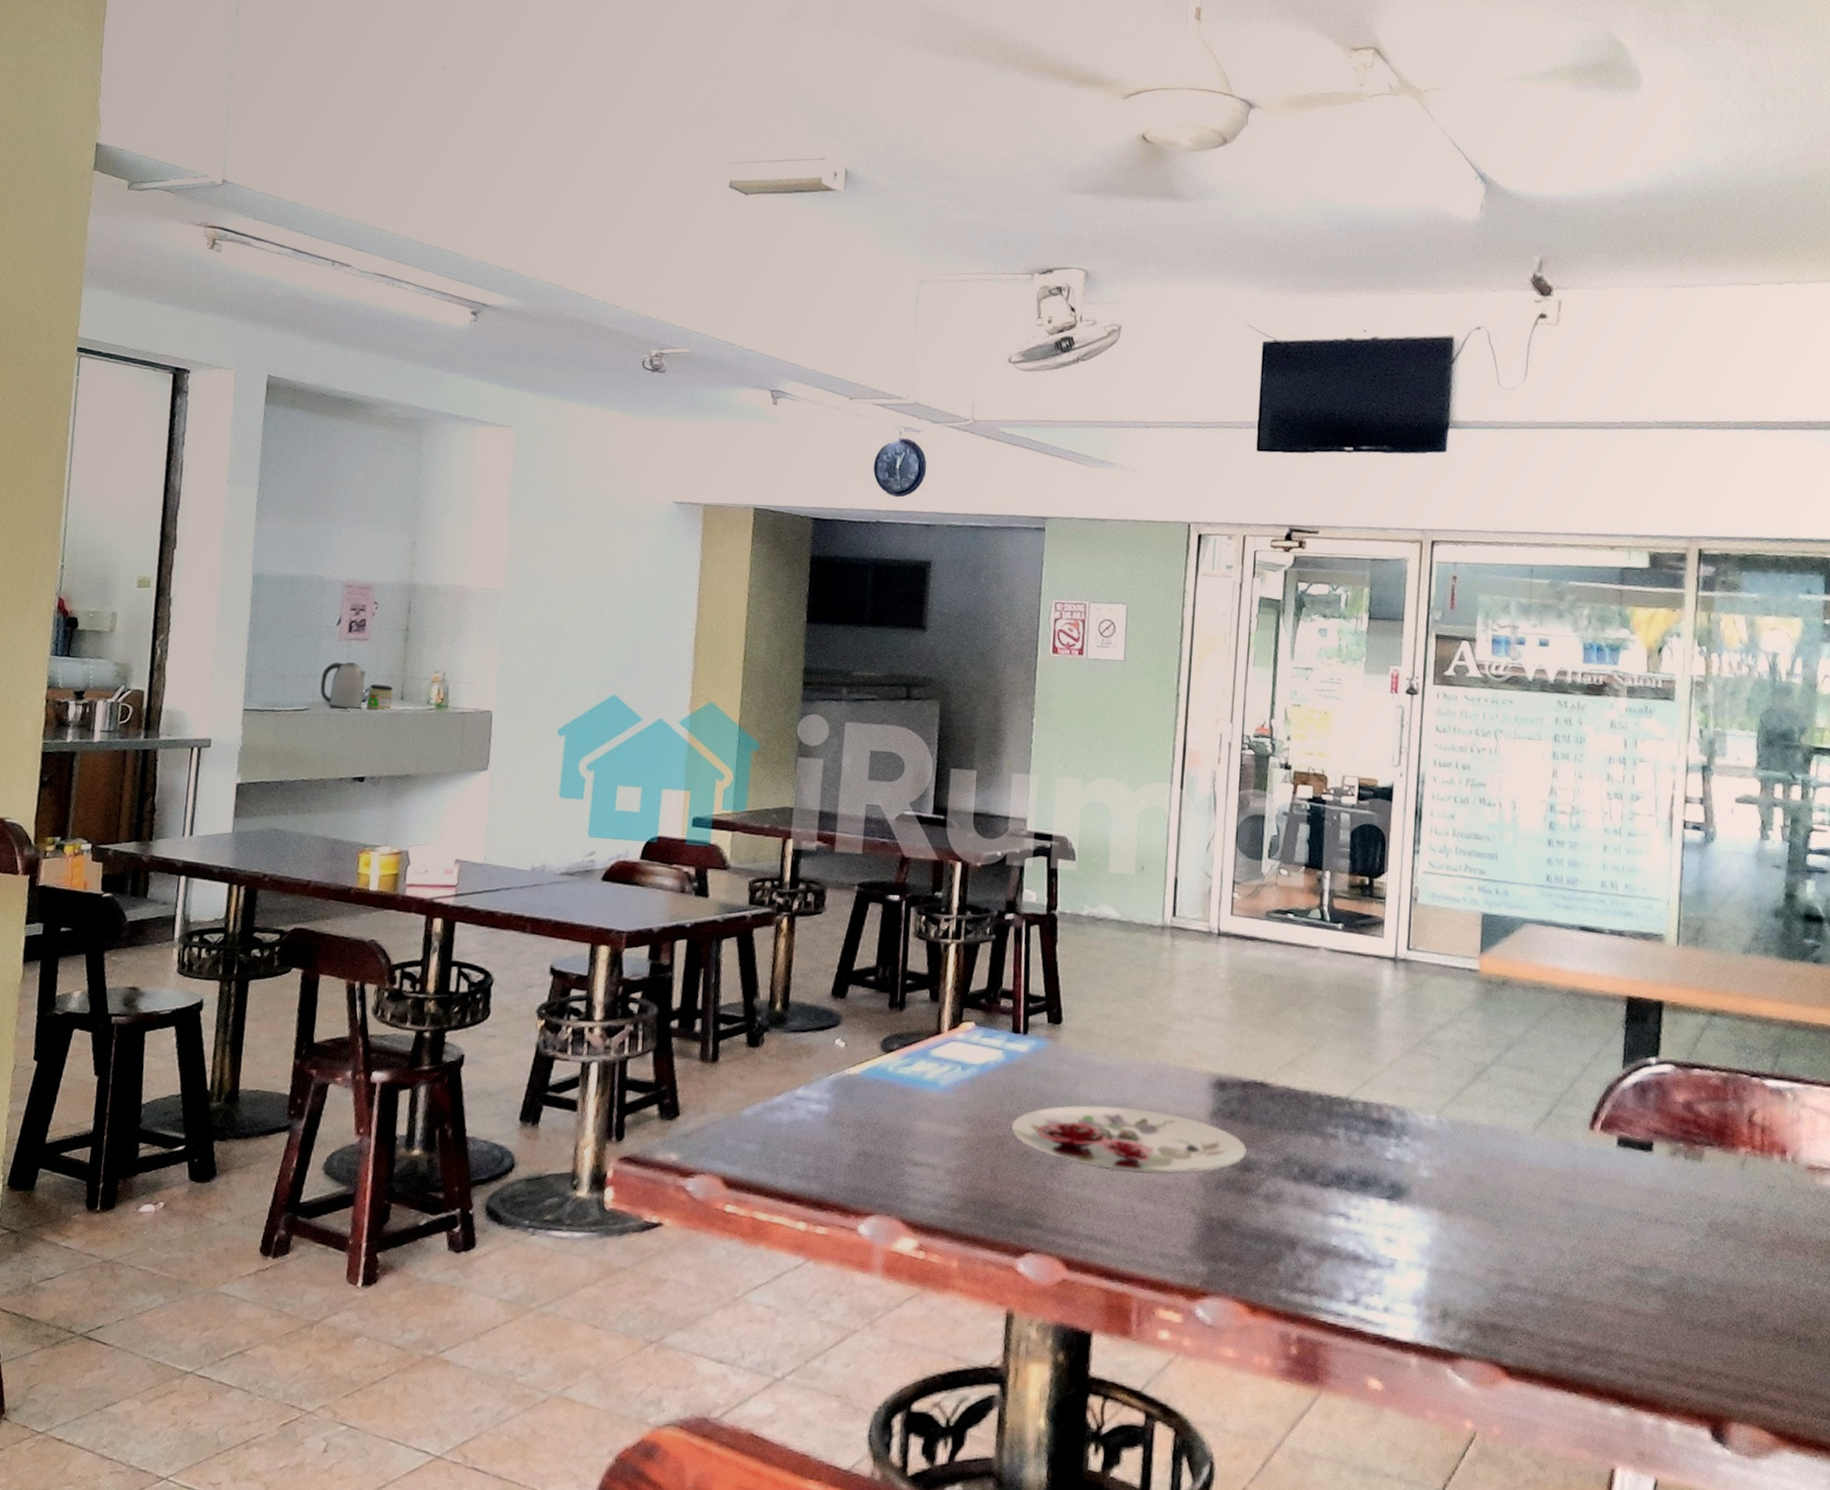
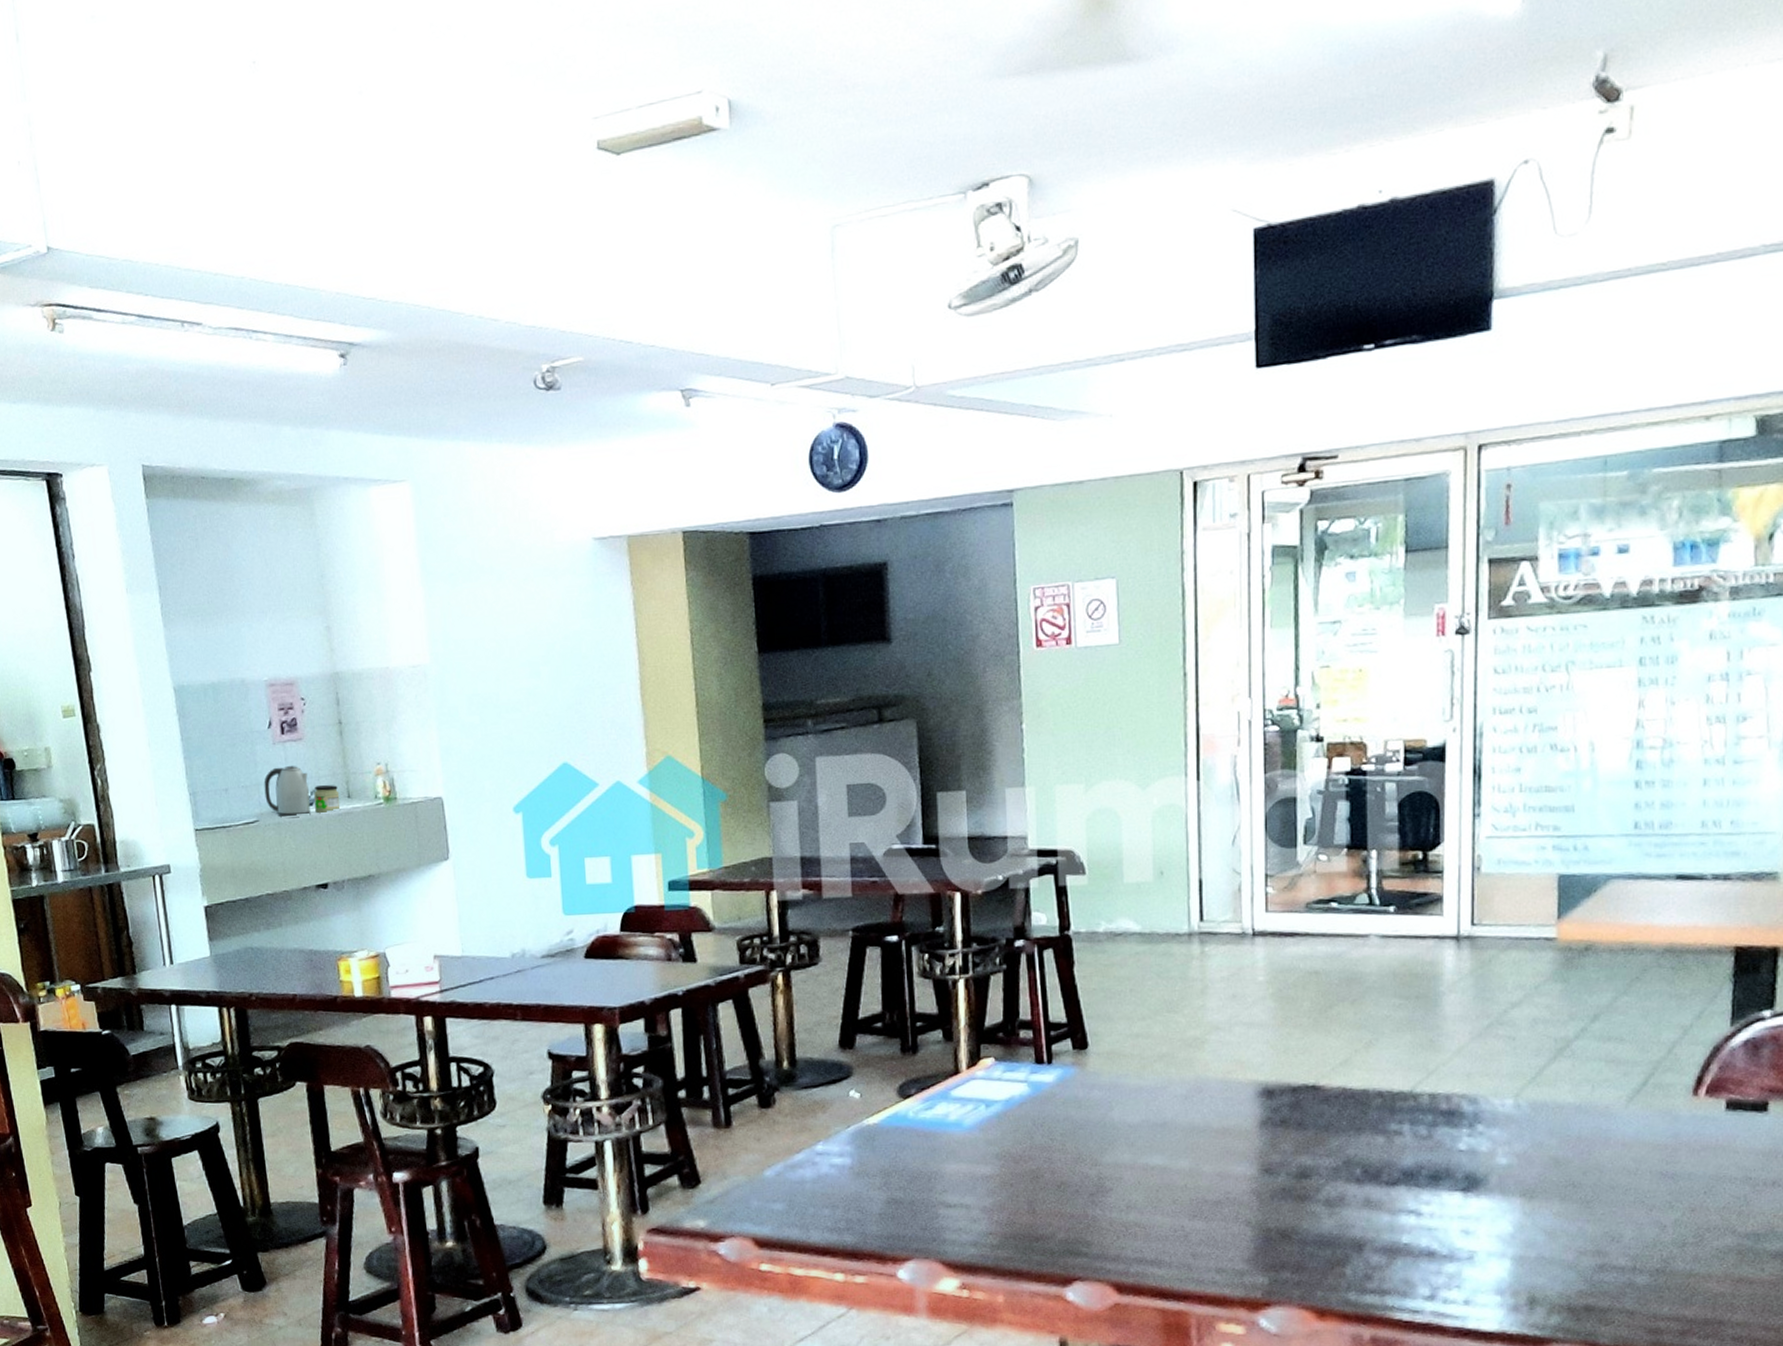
plate: present [1011,1105,1247,1174] -> none [1045,1127,1302,1192]

